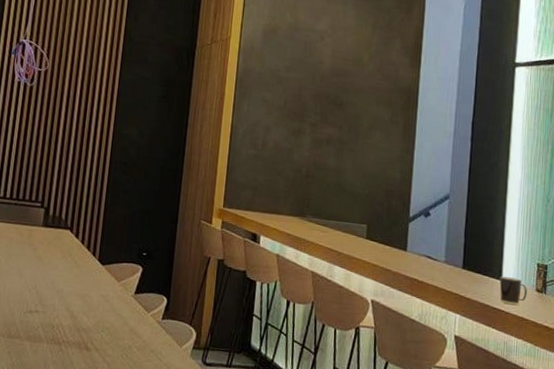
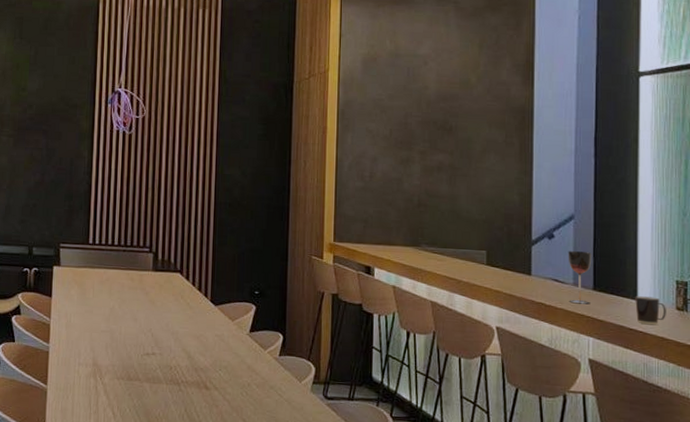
wineglass: none [440,229,464,282] -> present [568,251,592,305]

